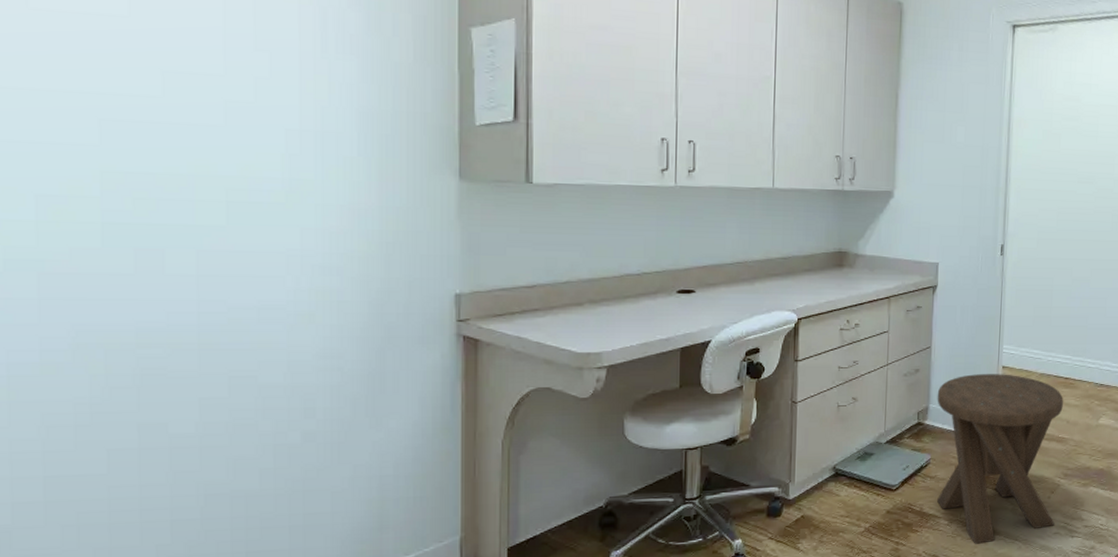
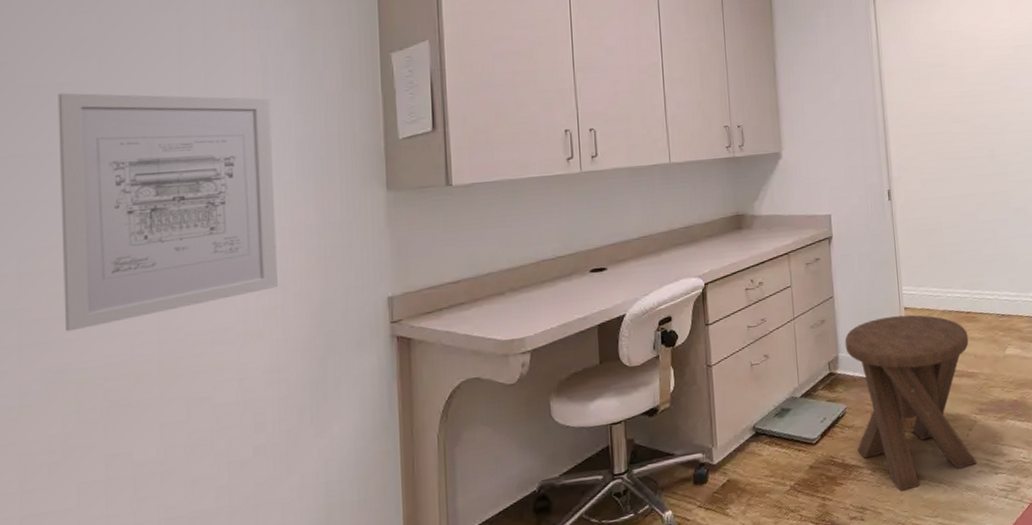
wall art: none [79,23,333,290] -> present [58,93,278,332]

